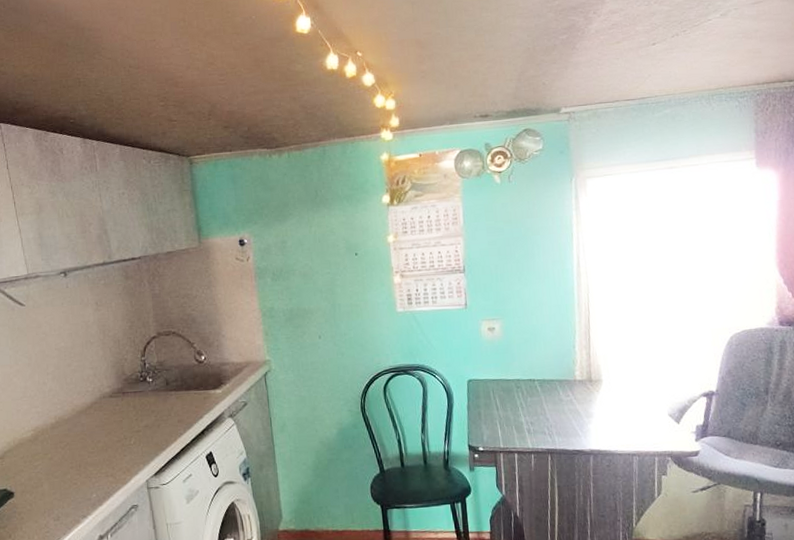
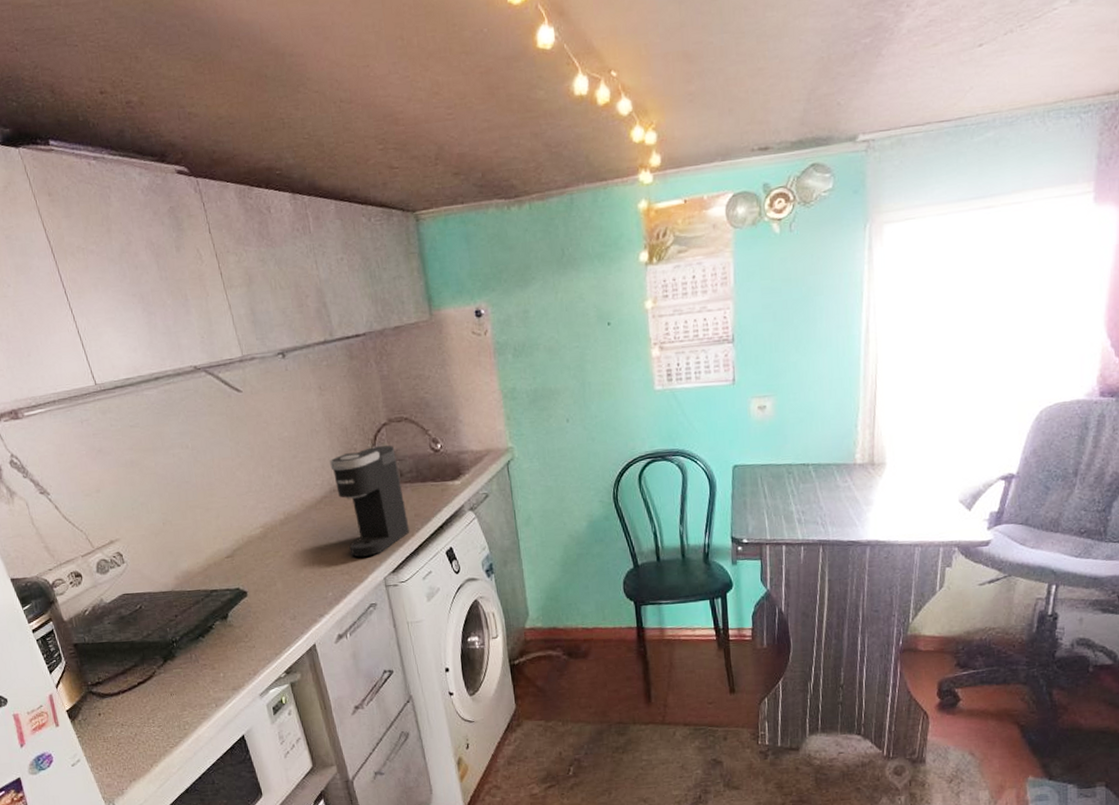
coffee maker: none [101,356,173,460] -> present [330,445,410,557]

